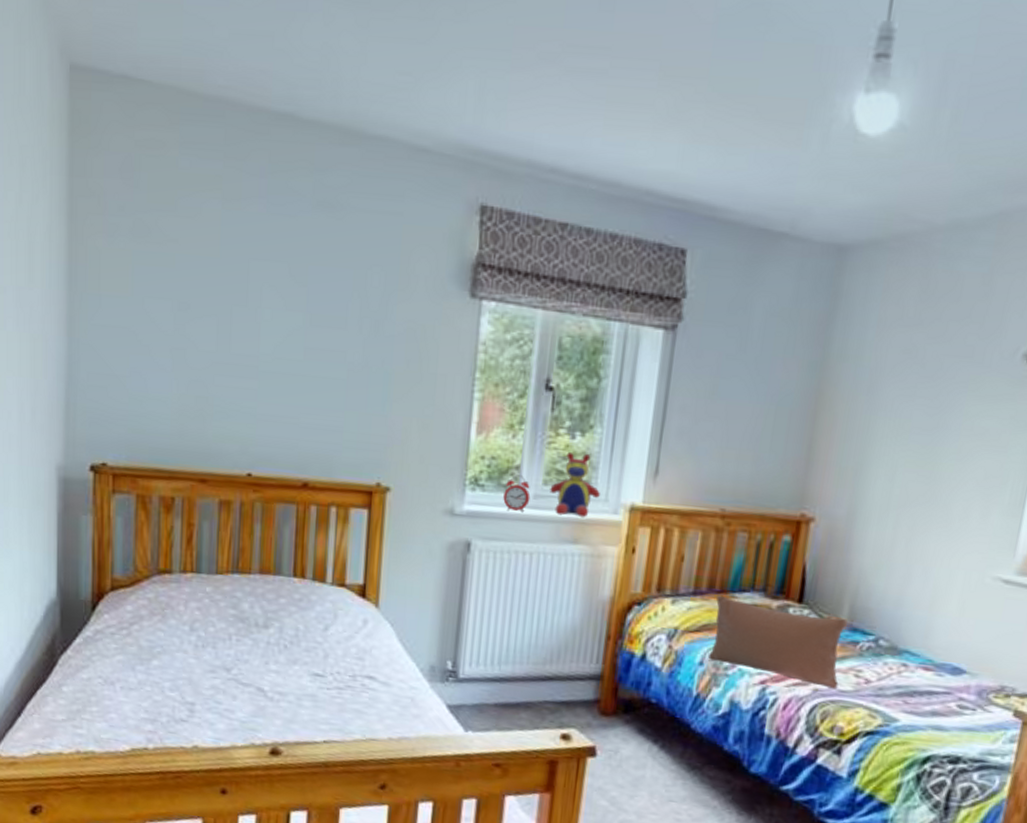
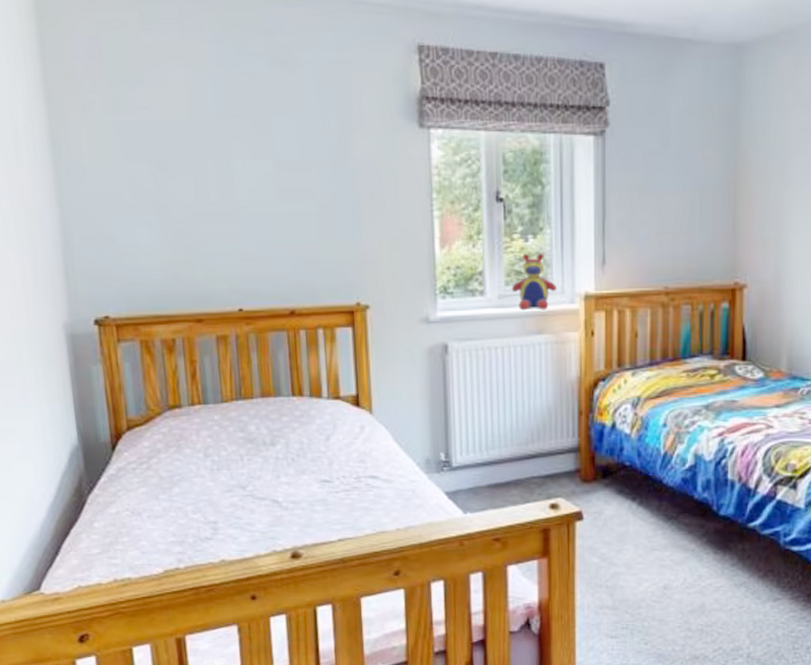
alarm clock: present [503,475,531,513] -> none [471,280,495,313]
pillow: present [708,595,847,689] -> none [671,363,787,432]

